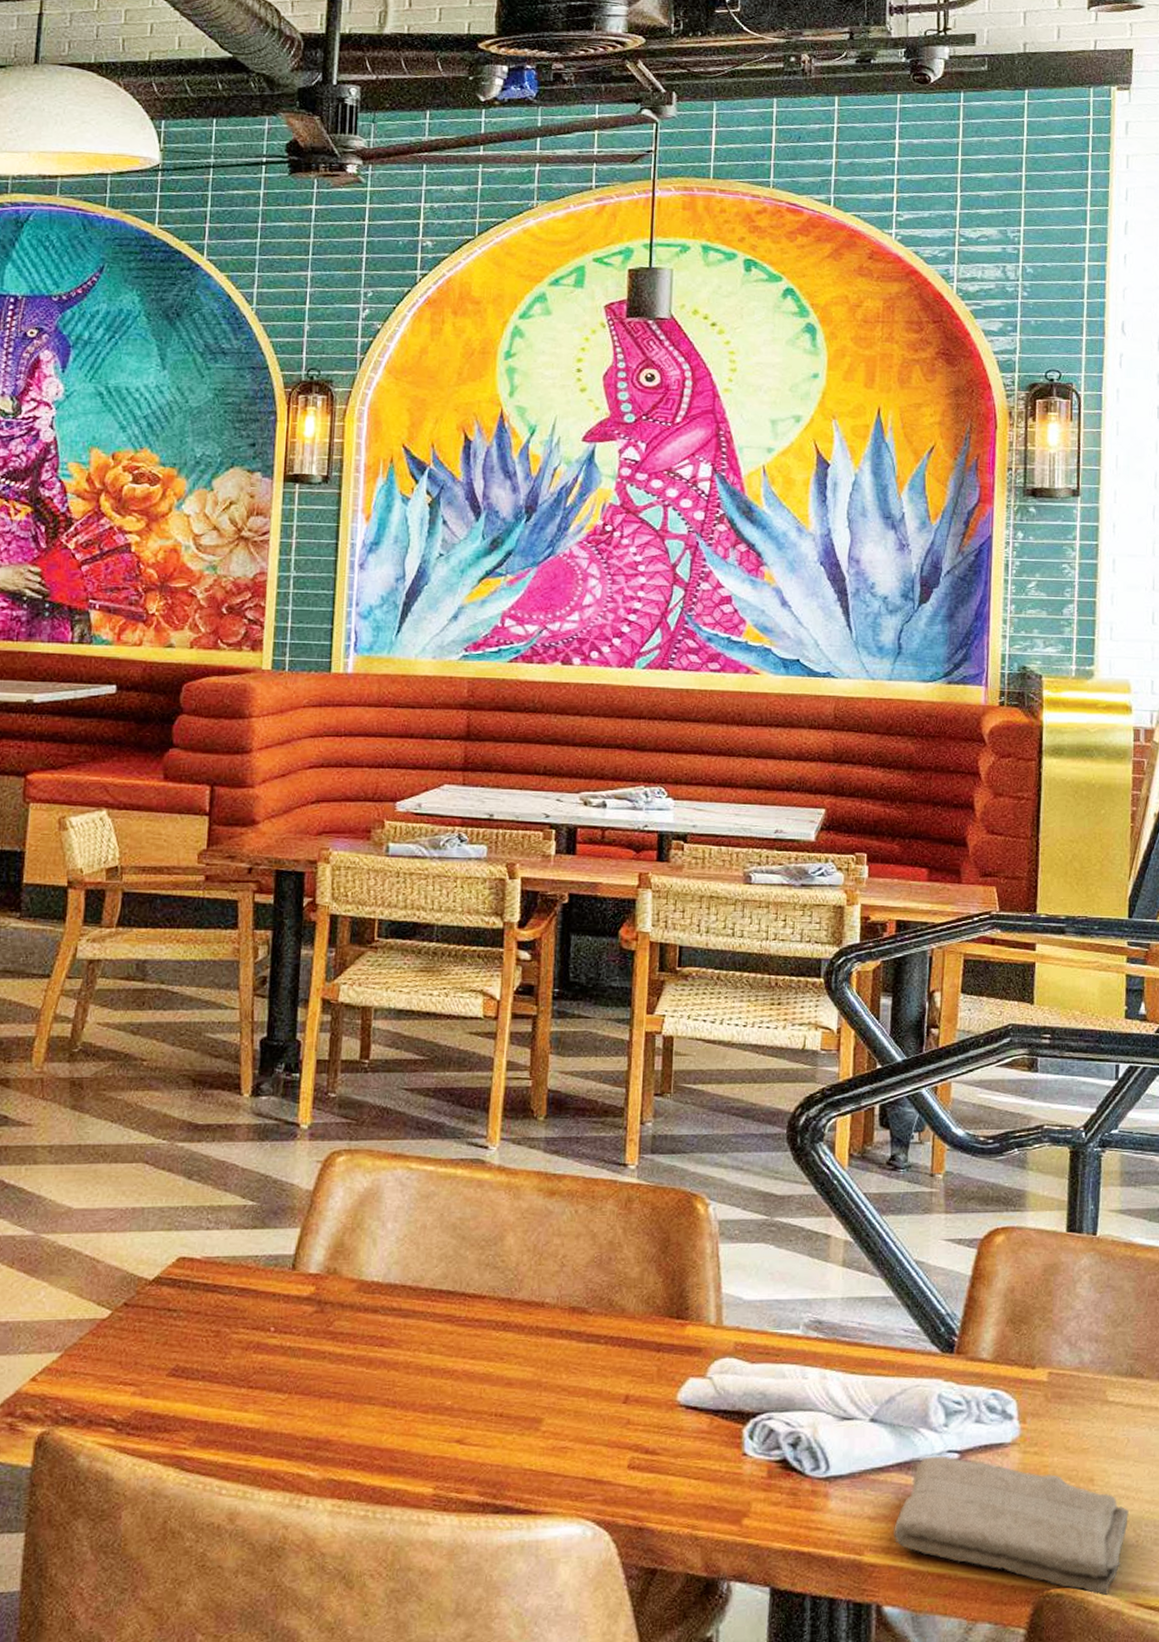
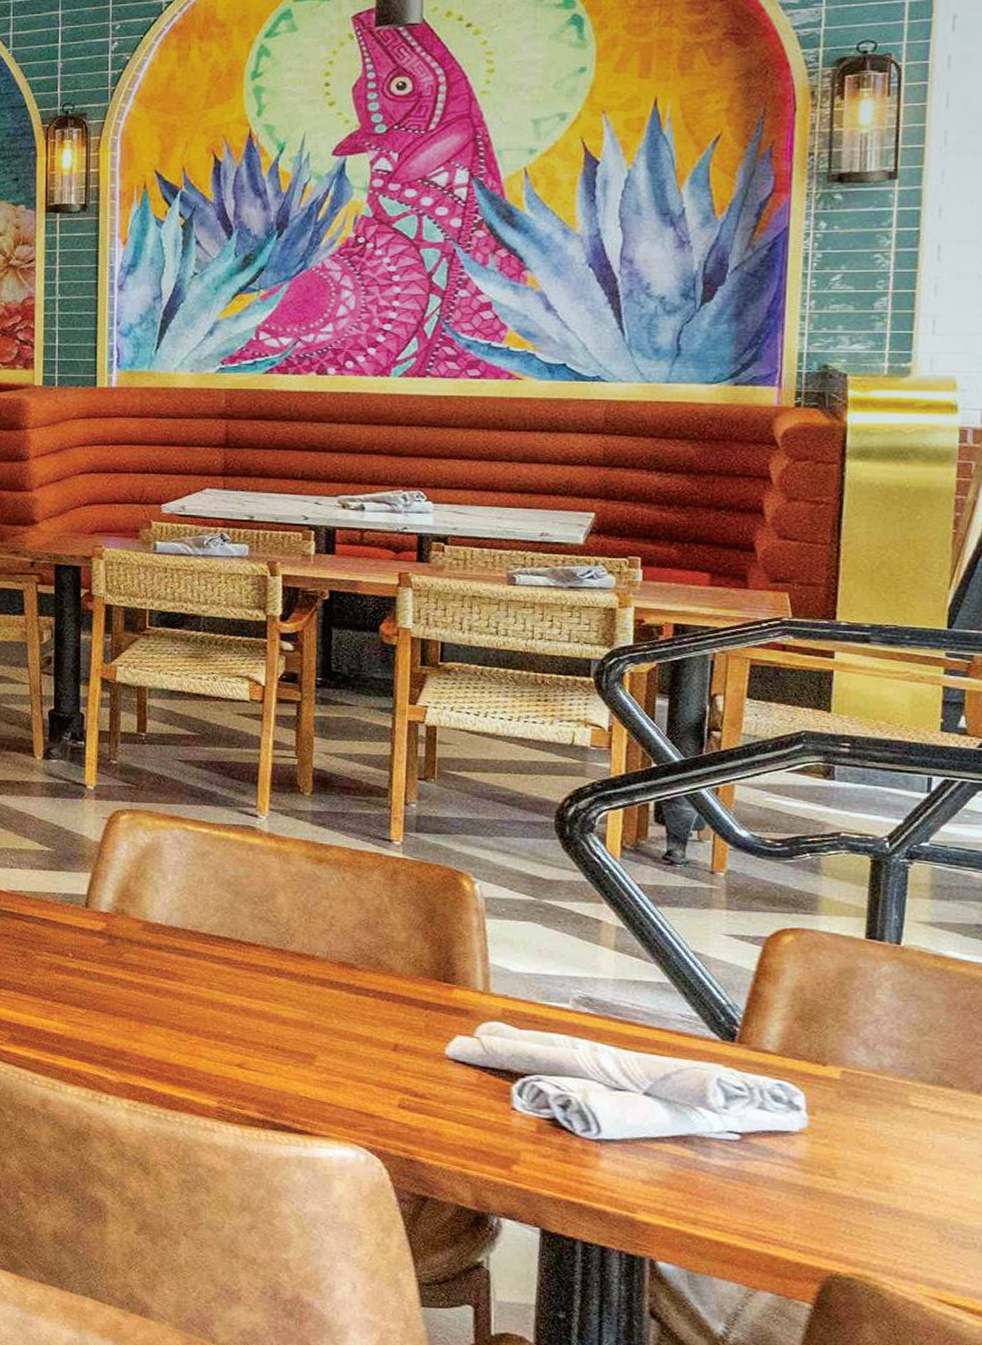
washcloth: present [894,1455,1129,1596] -> none [668,1134,932,1288]

